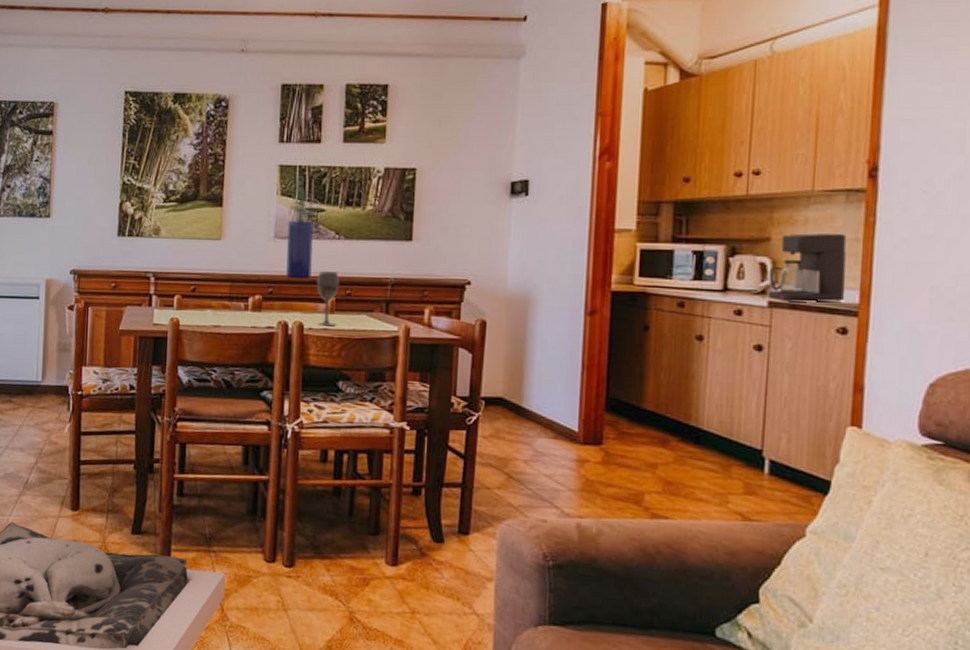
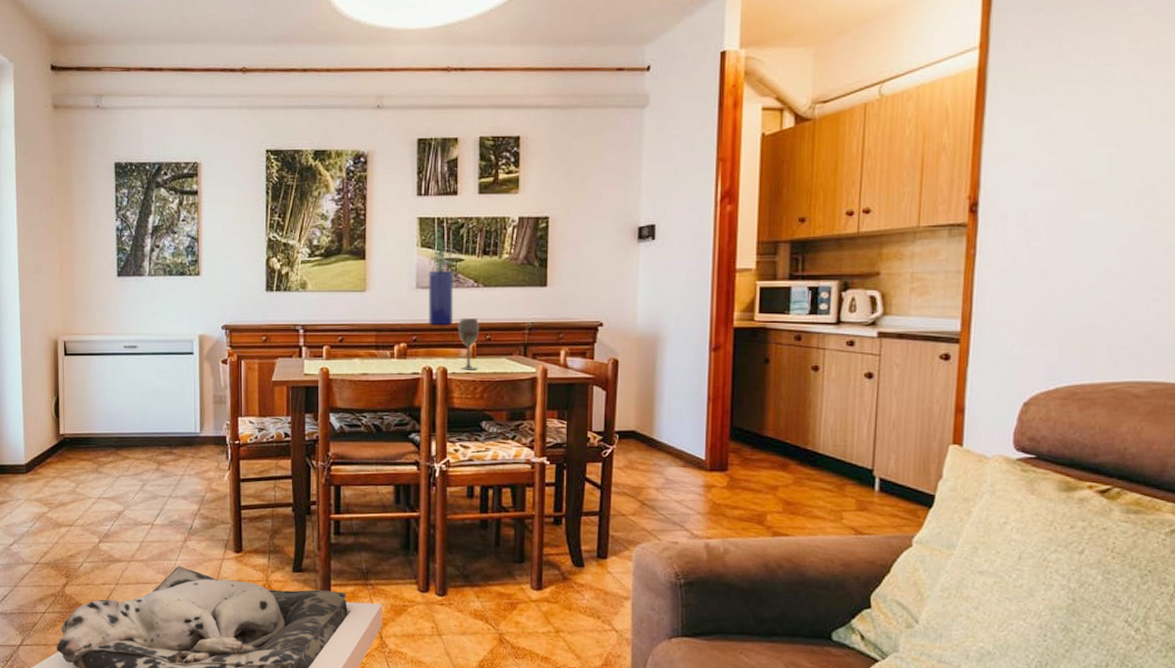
coffee maker: present [767,233,847,303] -> none [877,267,950,332]

